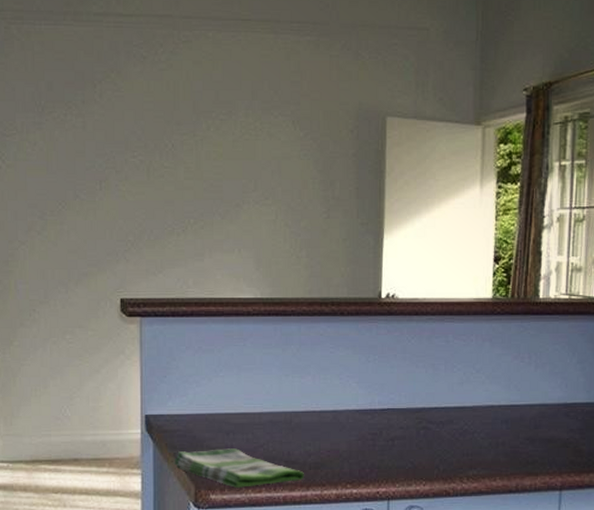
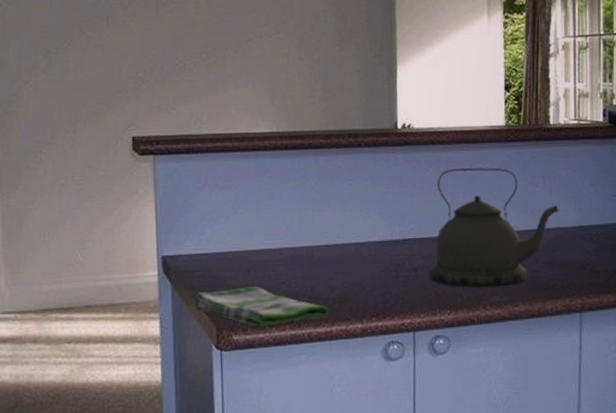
kettle: none [406,339,544,461] -> present [429,167,559,289]

